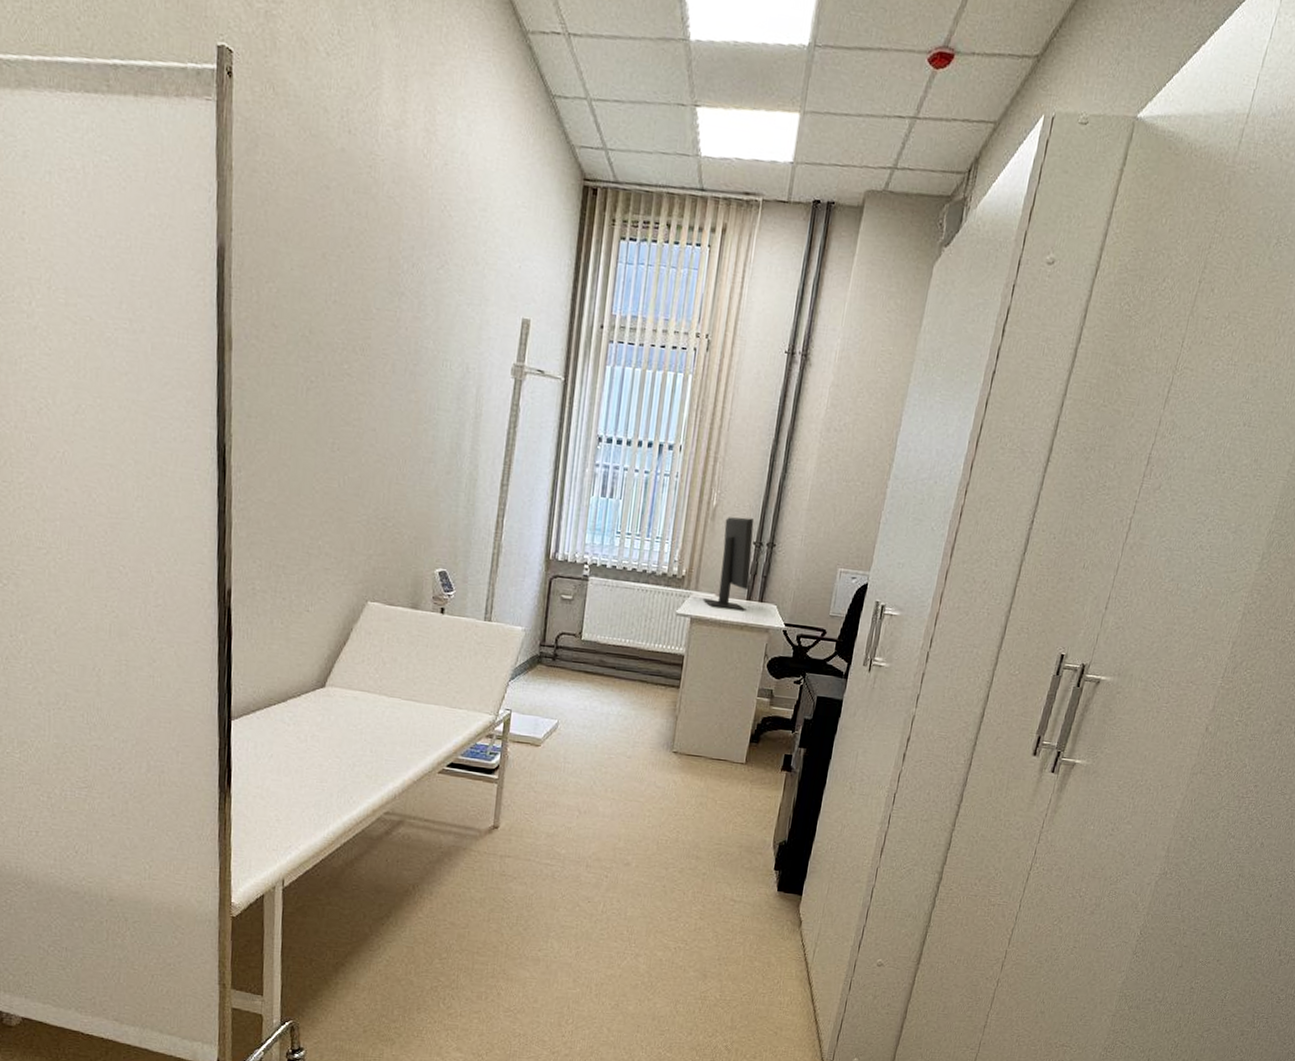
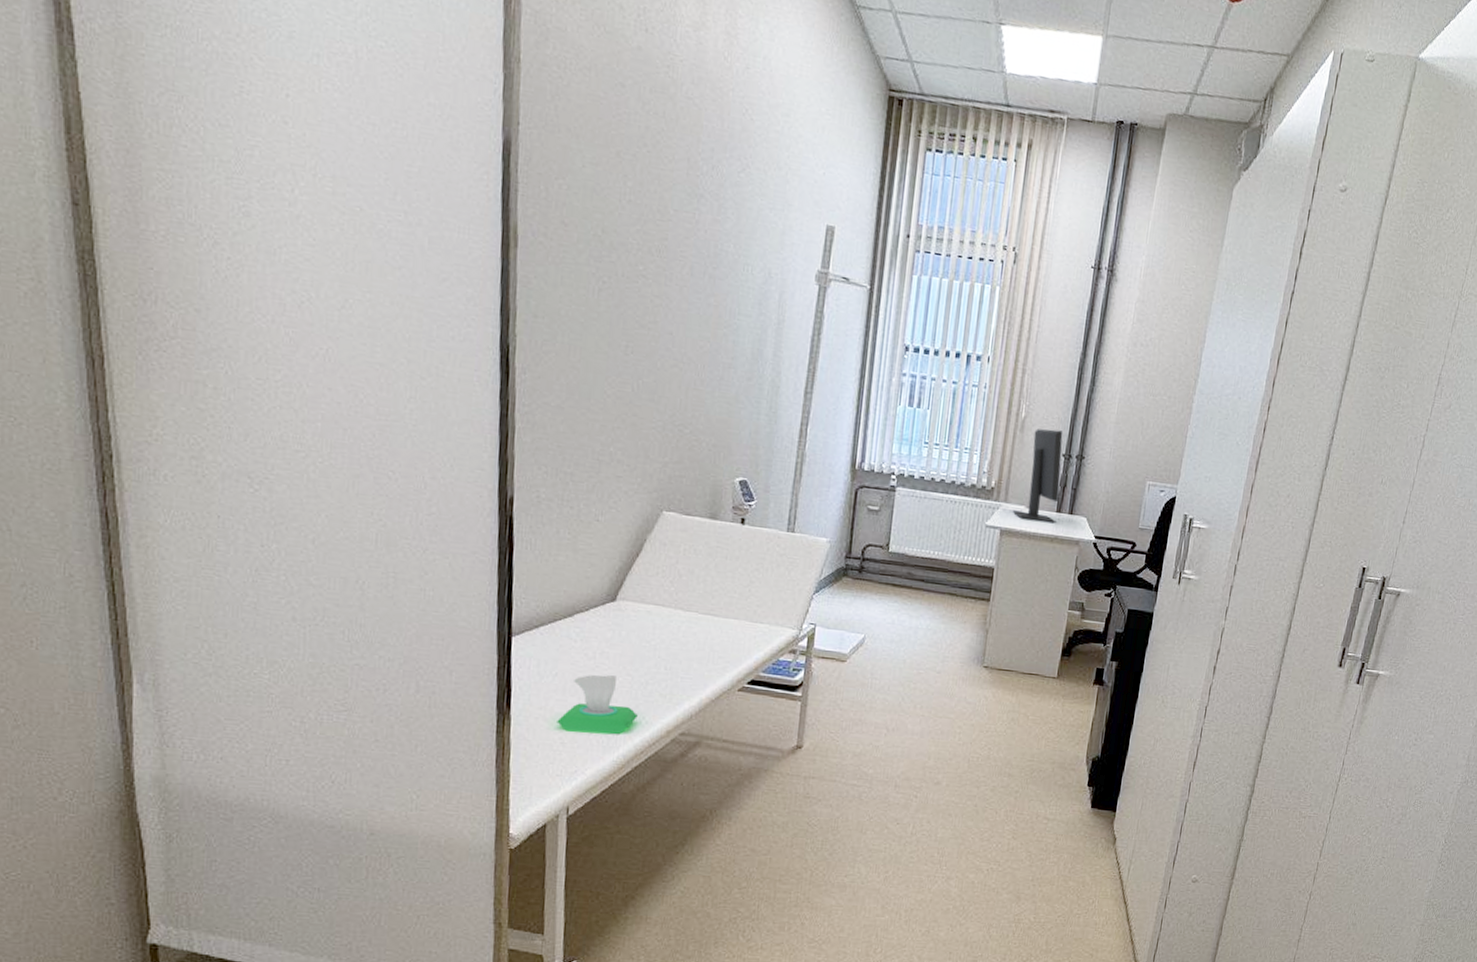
wet wipes pack: none [272,757,346,813] -> present [557,675,638,735]

